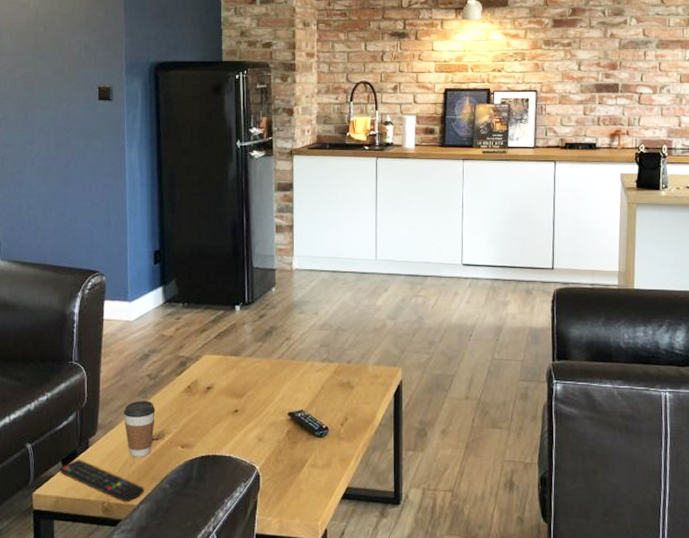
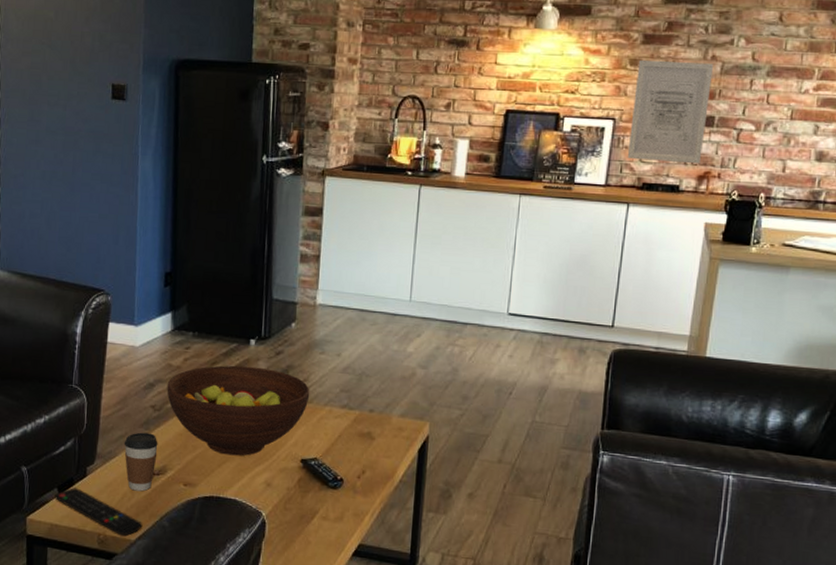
fruit bowl: none [161,330,293,415] -> present [167,365,310,456]
wall art: none [550,40,613,125] -> present [627,59,714,164]

